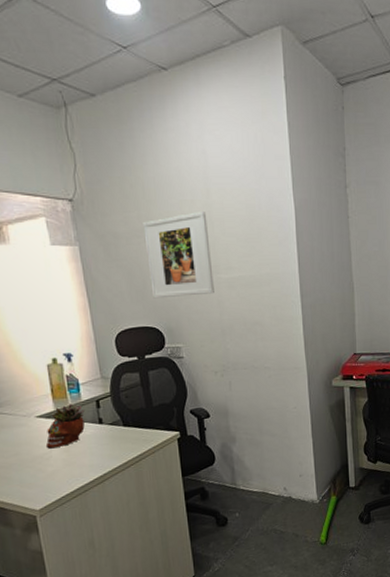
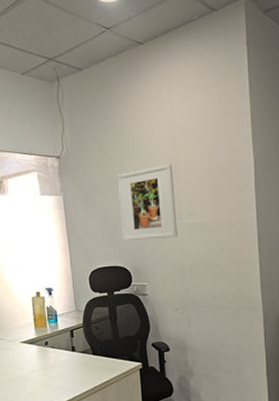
succulent planter: present [46,404,85,449] -> none [28,332,60,371]

